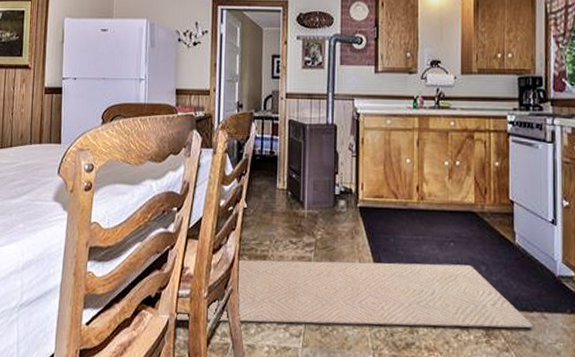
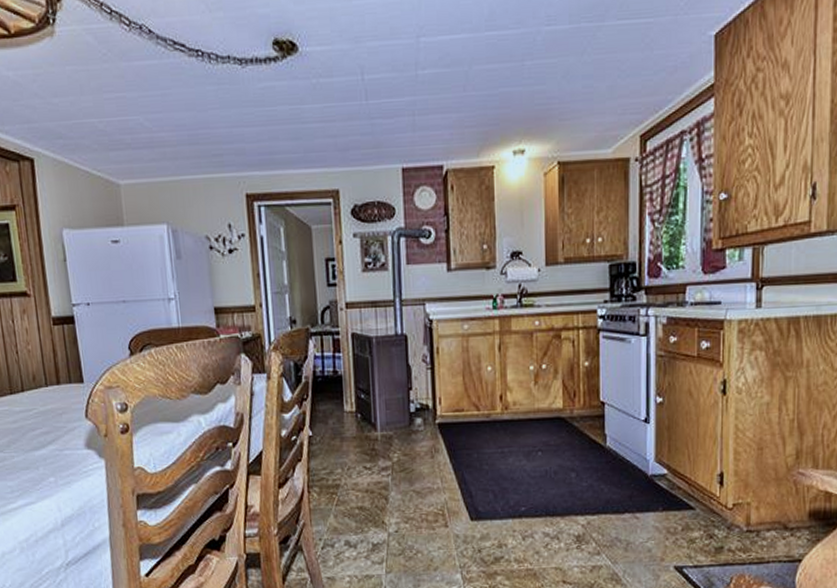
rug: present [177,259,534,329] -> none [246,473,625,561]

